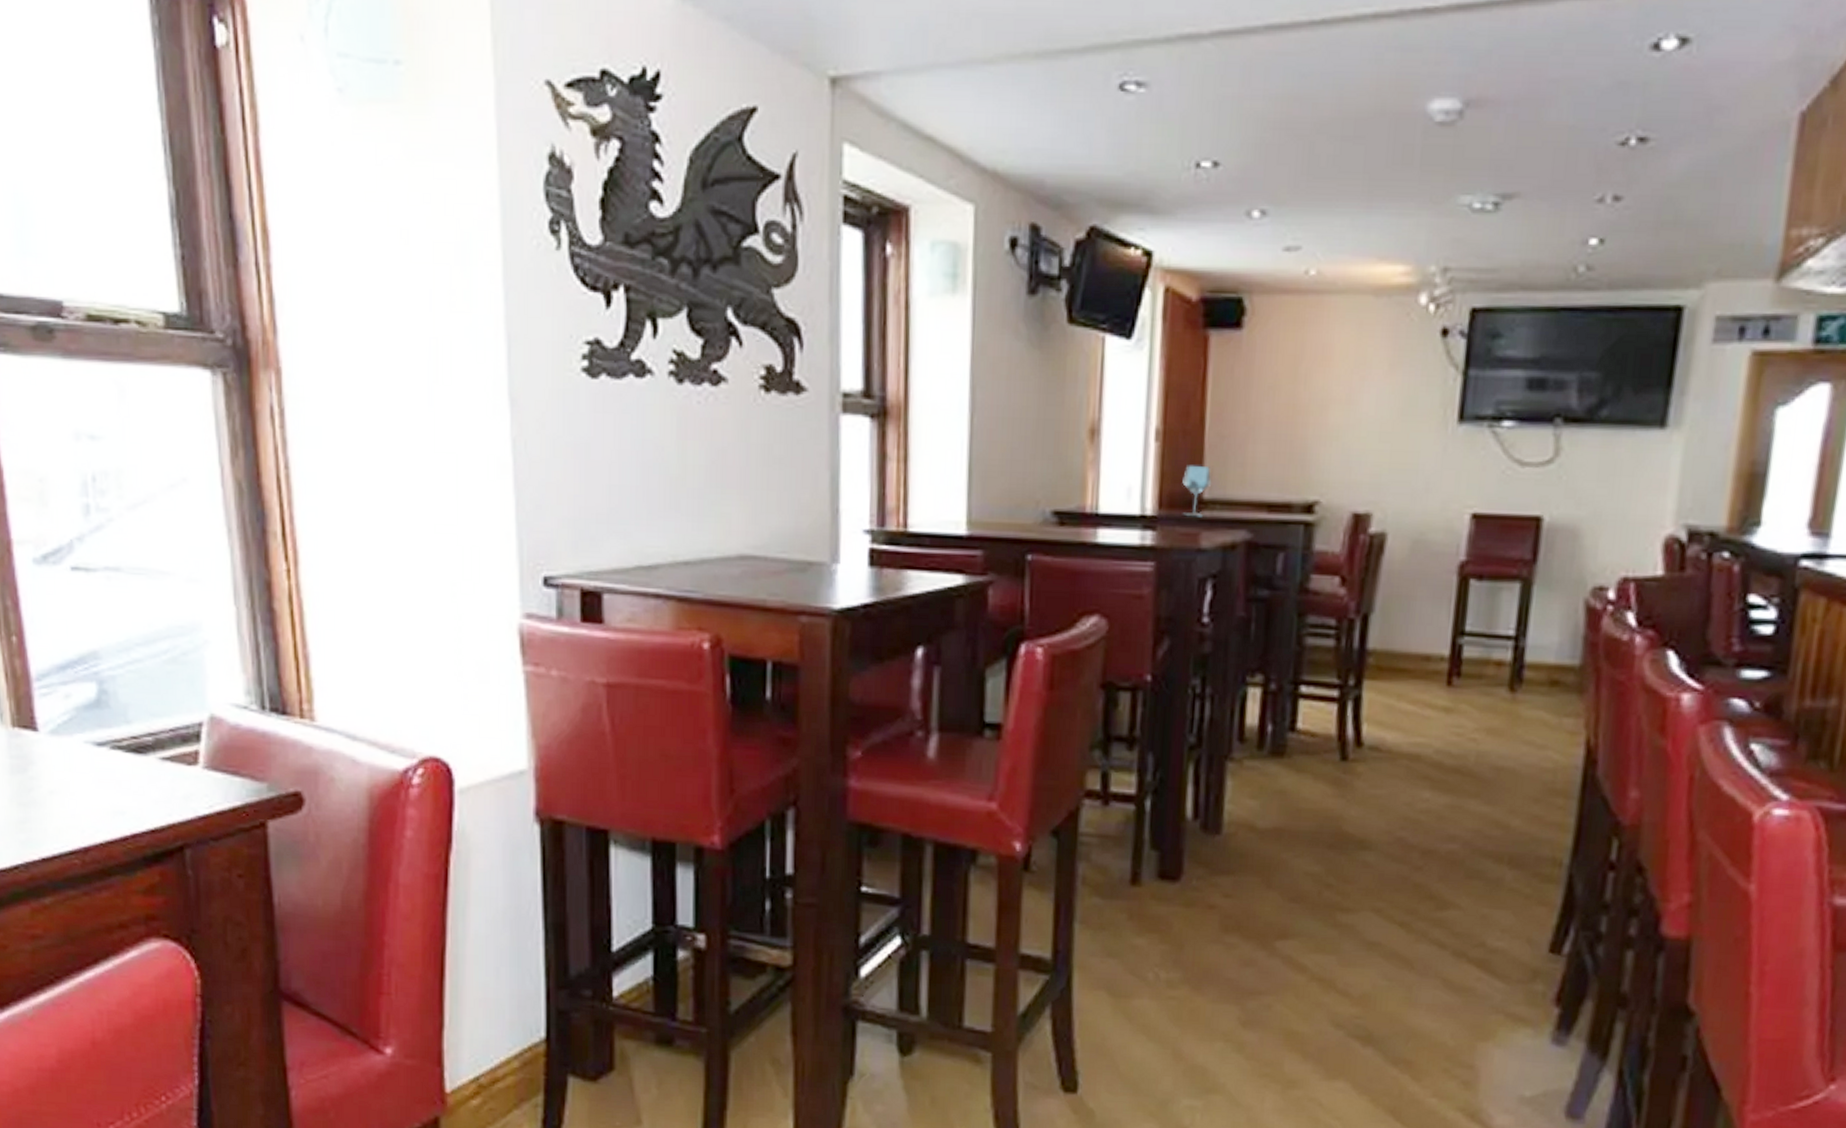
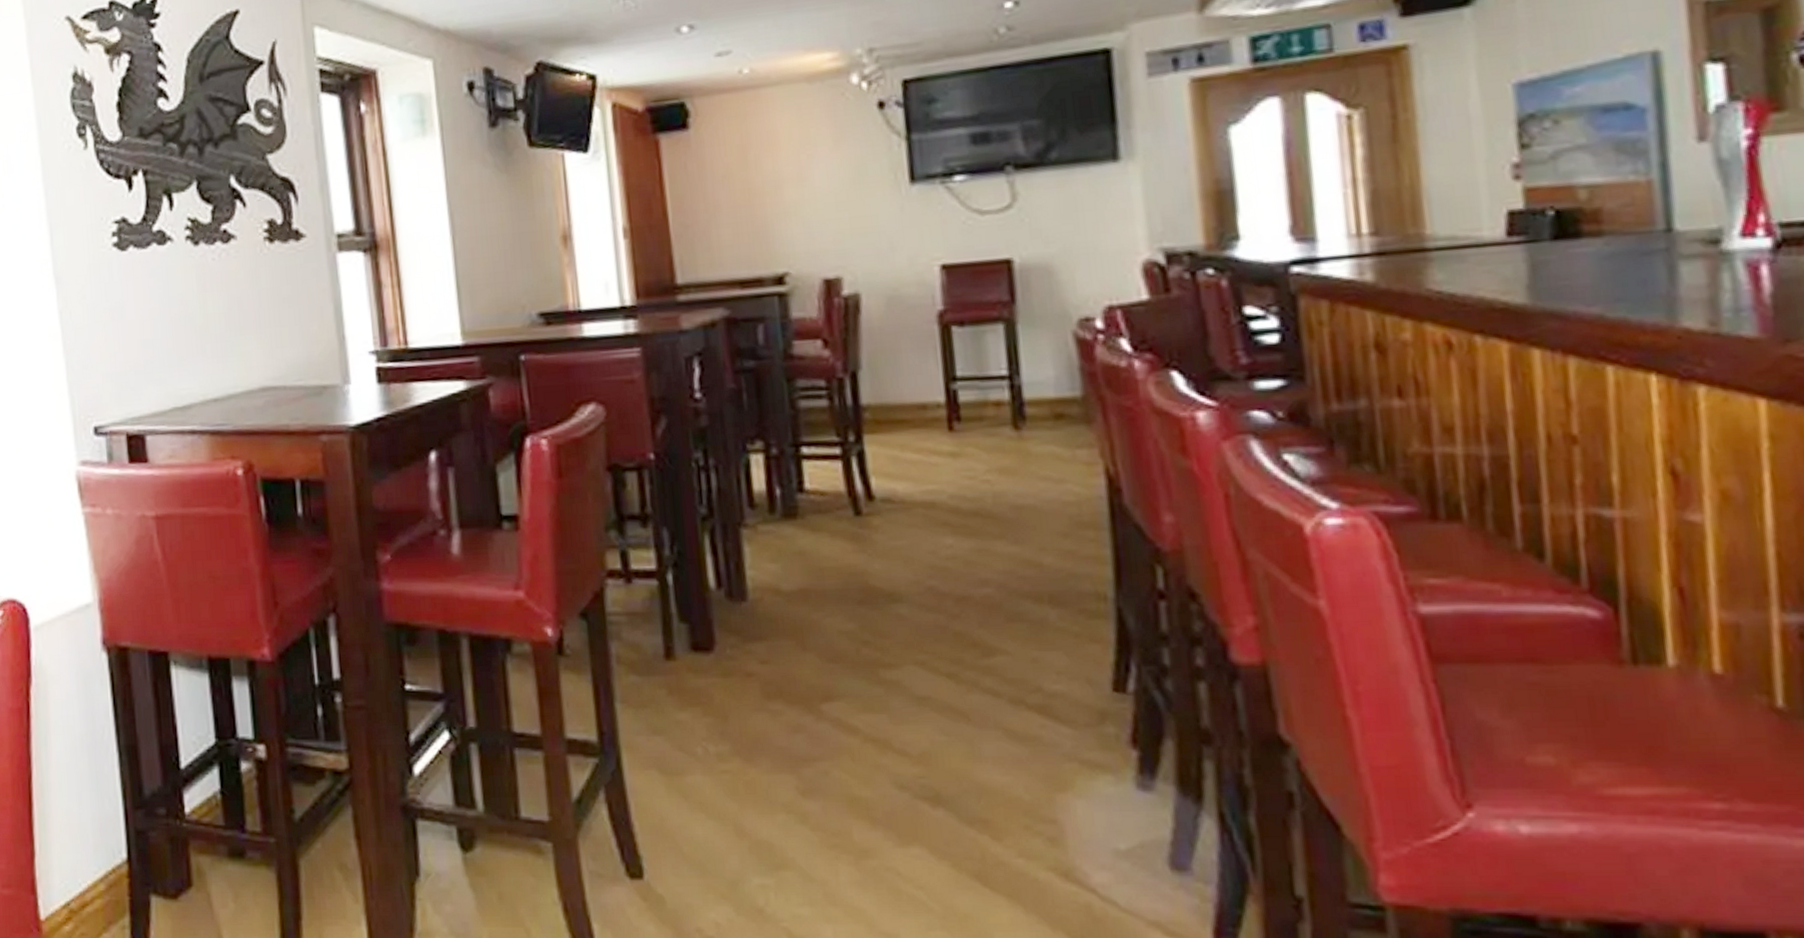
wine glass: present [1182,465,1212,518] -> none [655,254,683,303]

